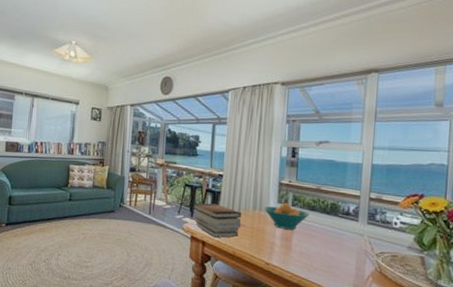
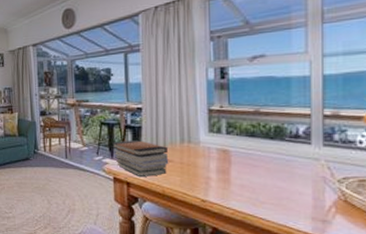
fruit bowl: present [264,202,309,230] -> none [193,131,249,161]

